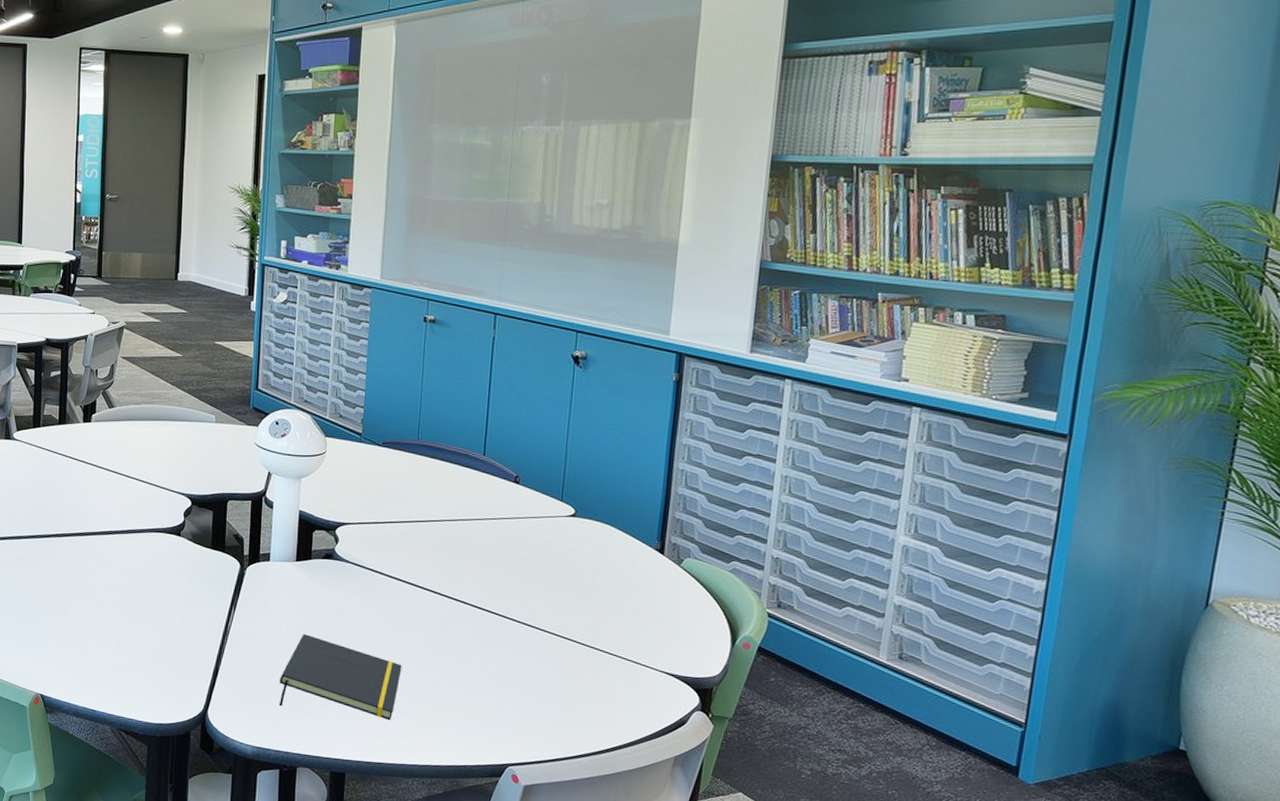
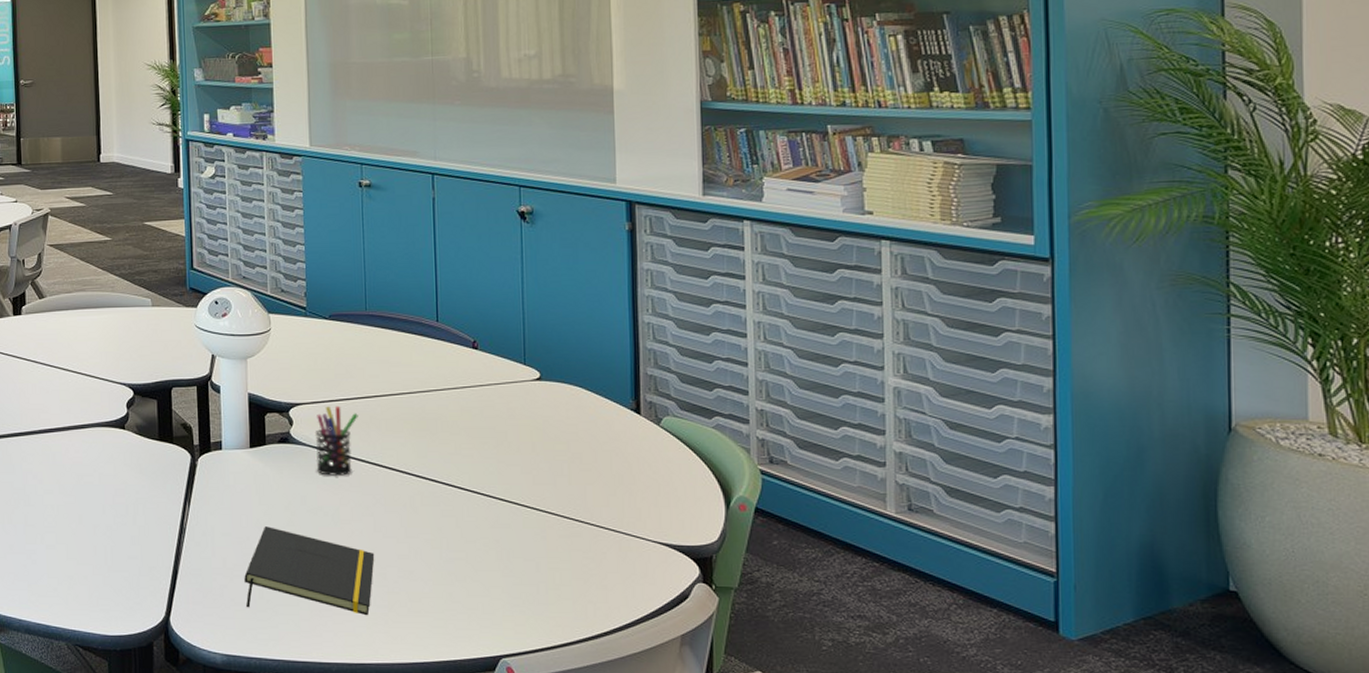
pen holder: none [356,527,400,593] -> present [315,405,358,476]

